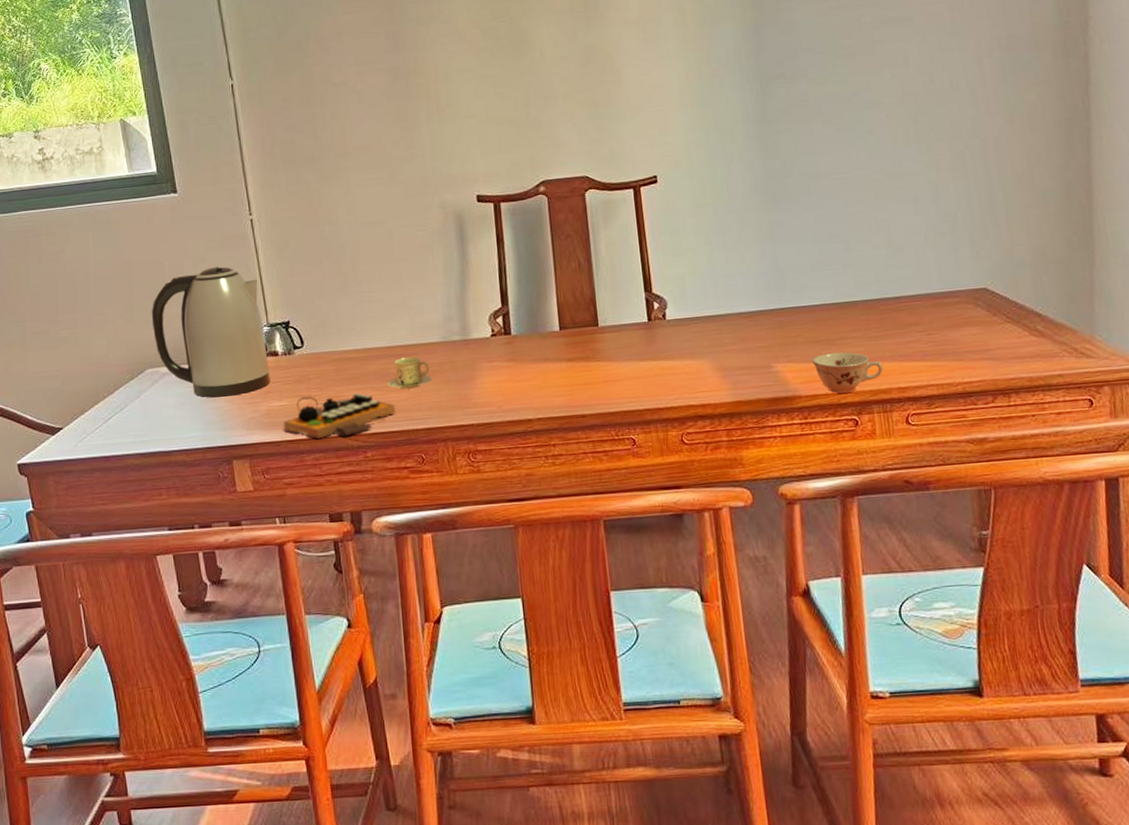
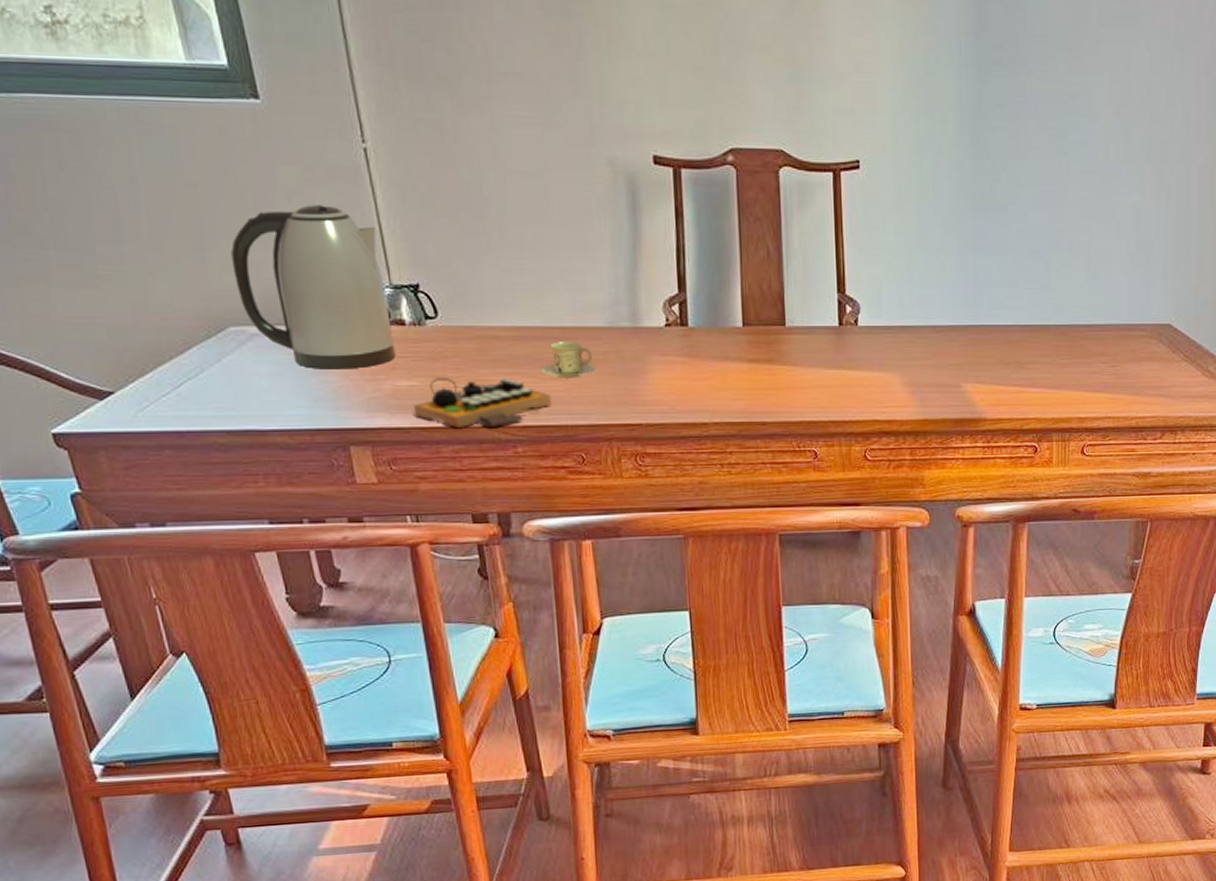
teacup: present [811,352,883,394] -> none [1000,377,1066,419]

